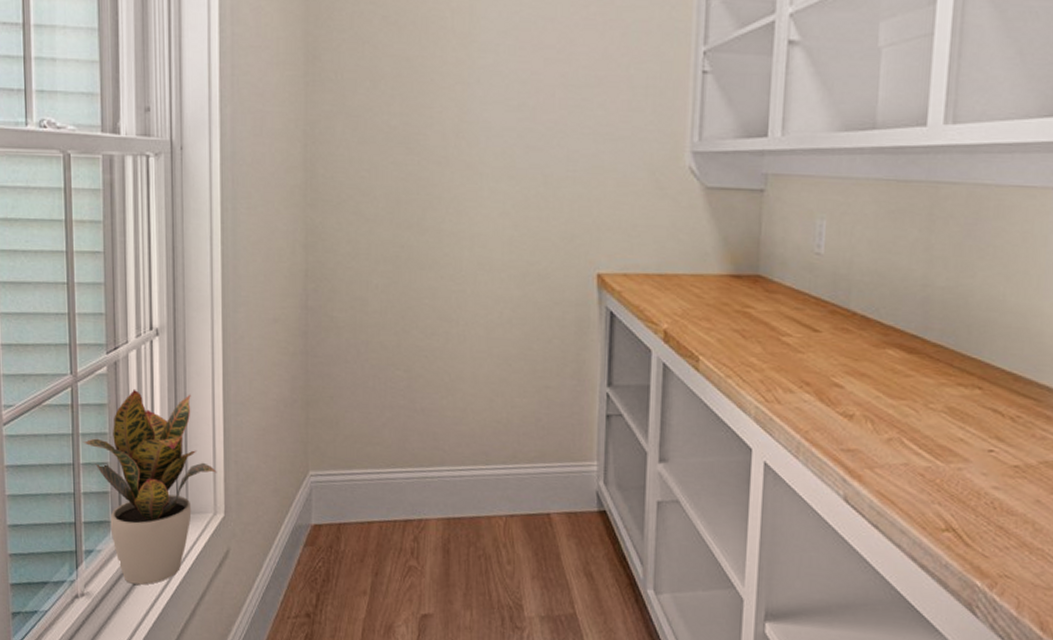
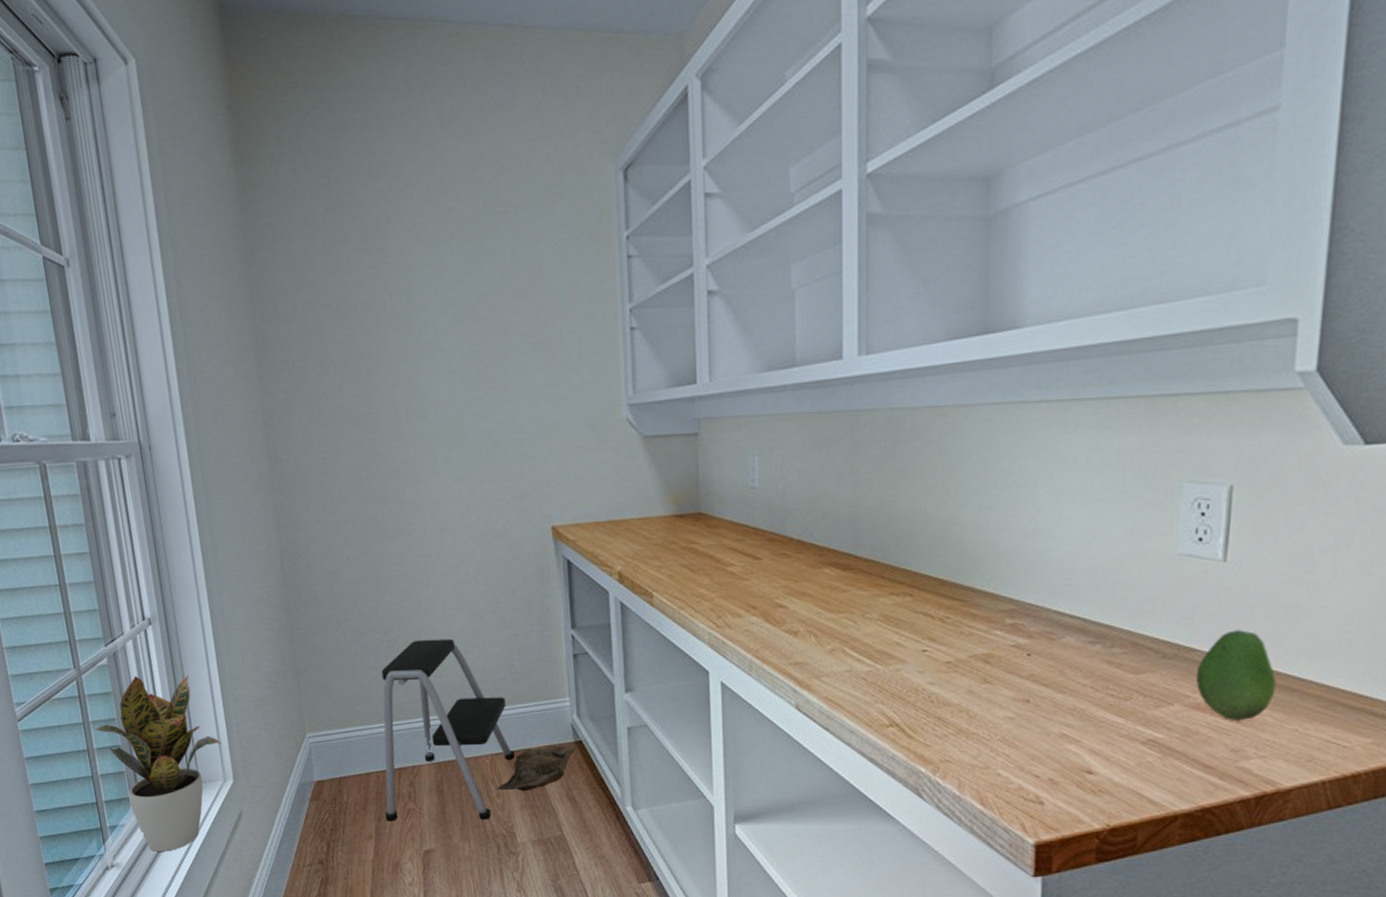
step stool: none [383,381,532,588] -> present [381,638,516,821]
paper bag: none [507,513,602,560] -> present [496,745,579,791]

